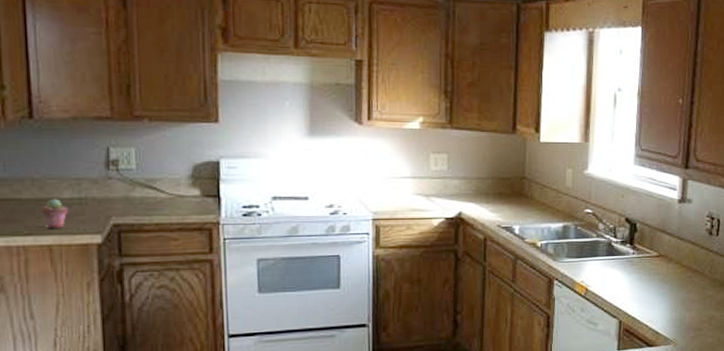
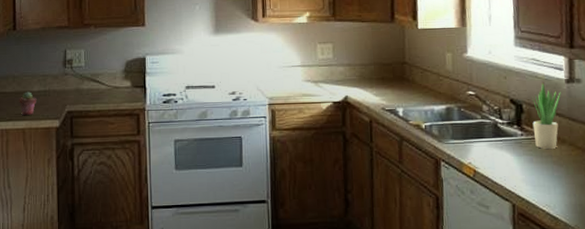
potted plant: none [644,200,673,267] -> present [532,81,561,149]

